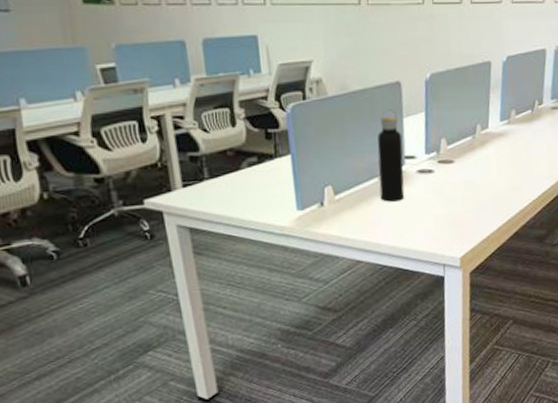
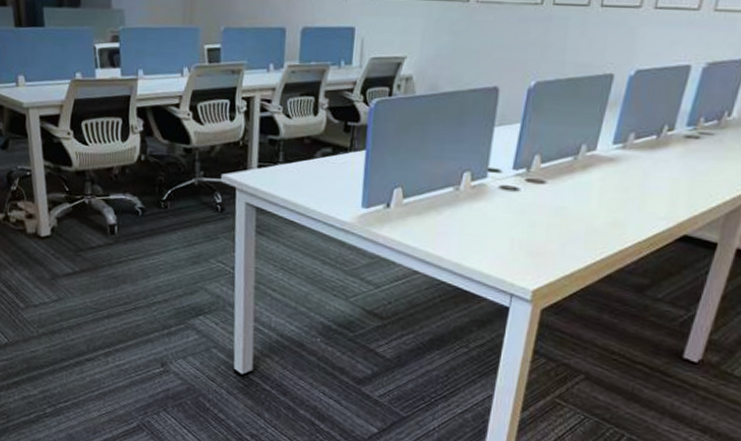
water bottle: present [377,109,405,202] -> none [452,115,490,216]

